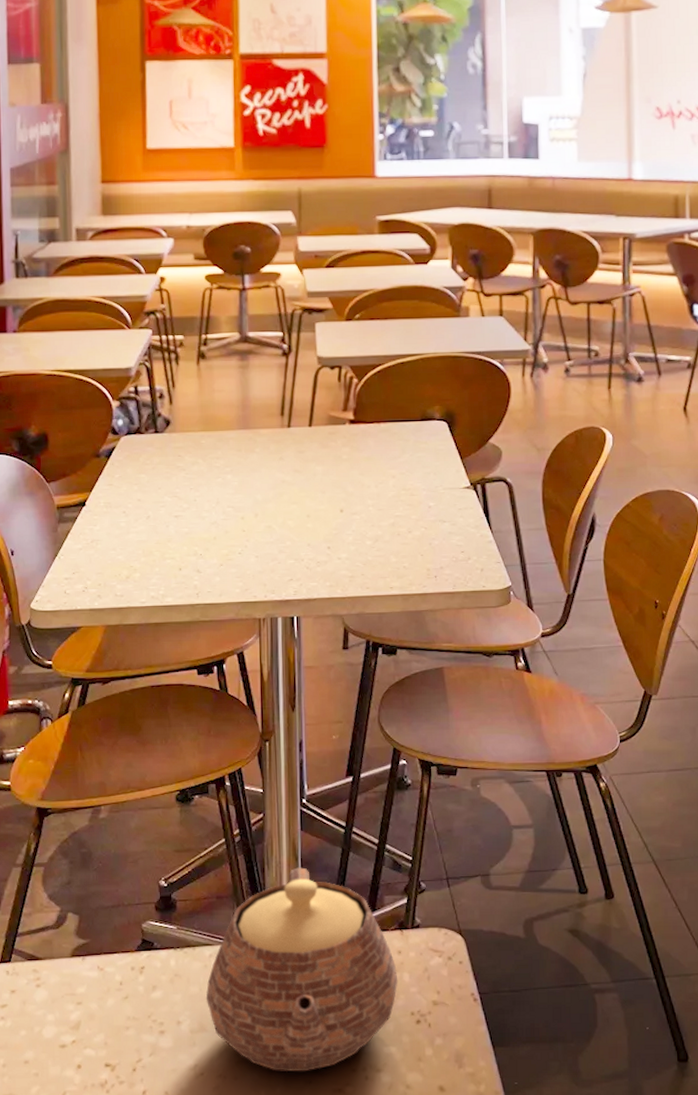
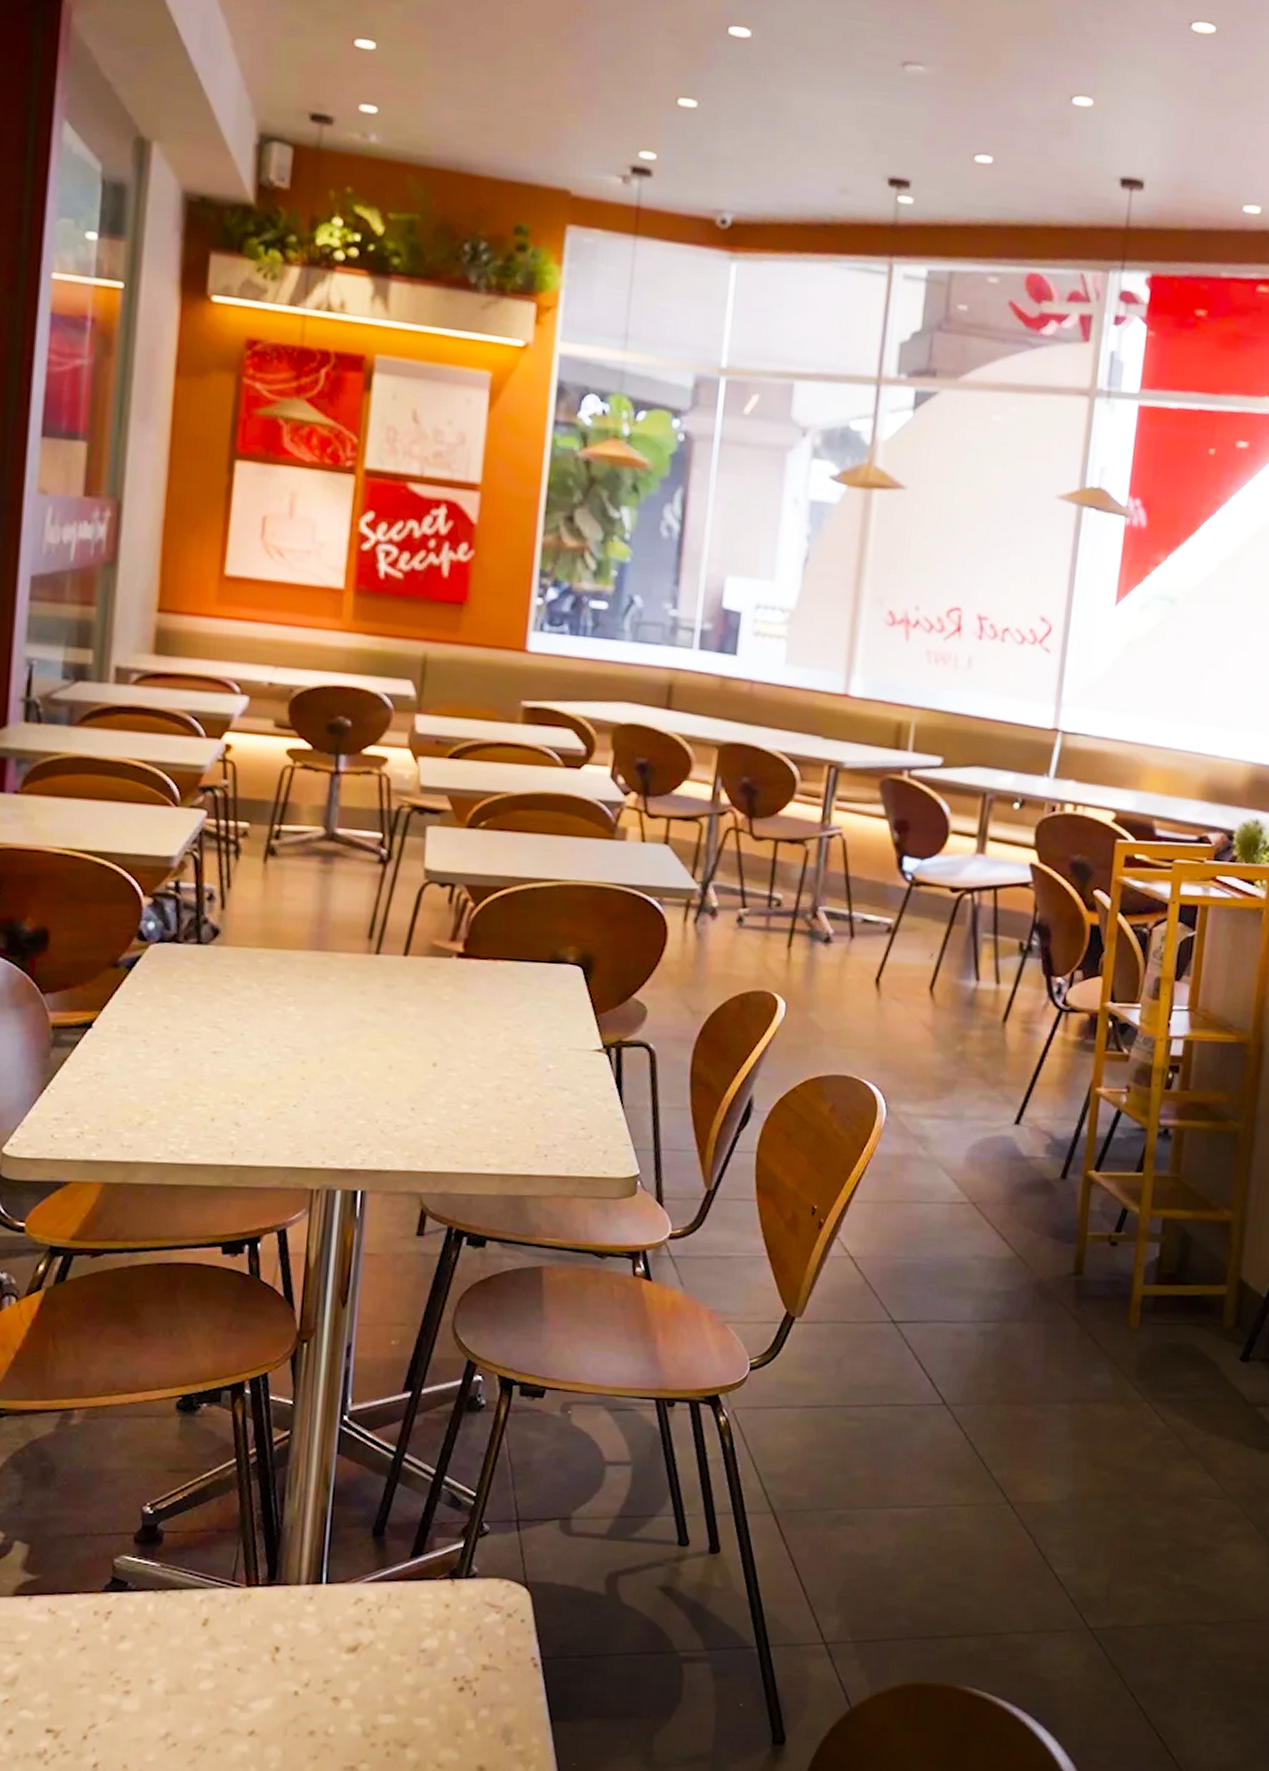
teapot: present [206,867,398,1072] -> none [189,1498,442,1745]

